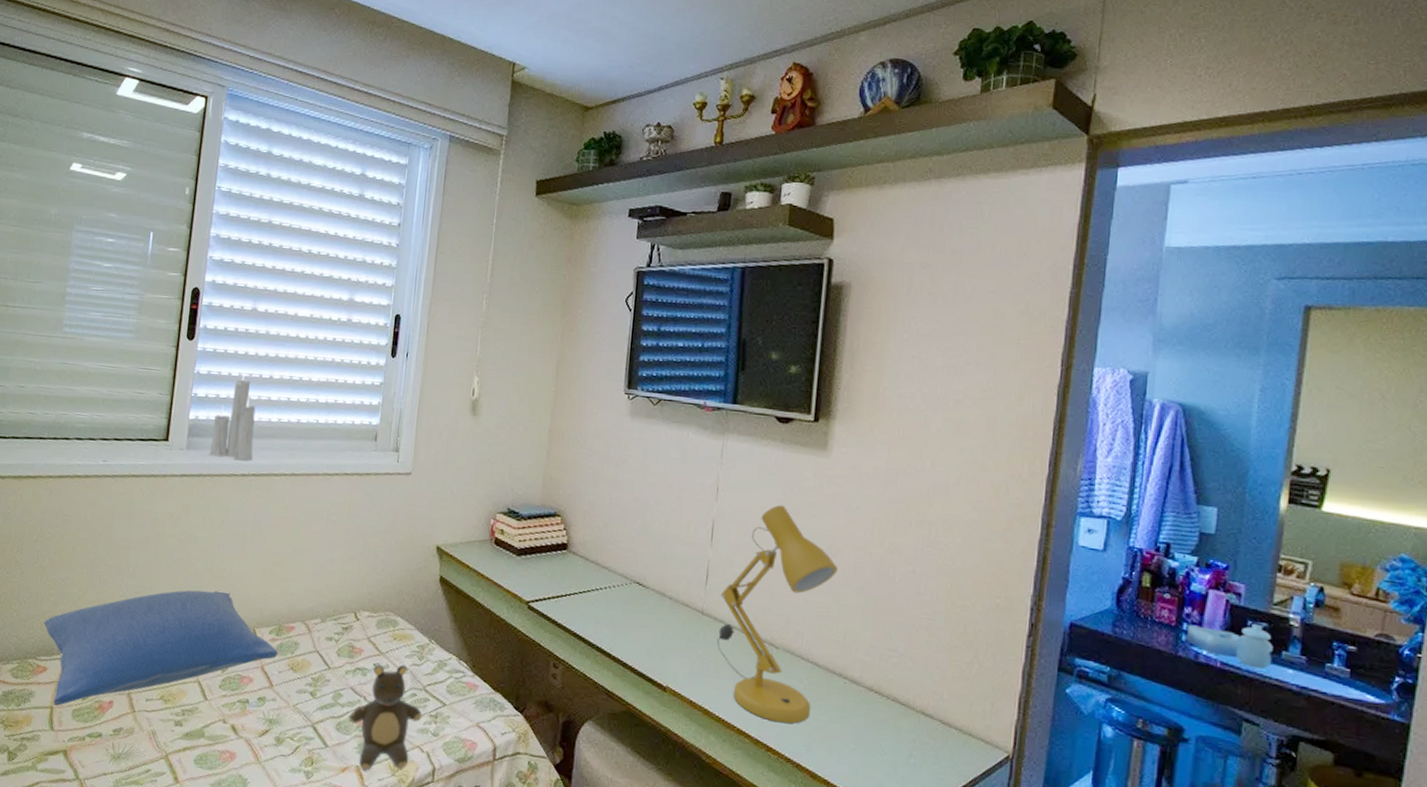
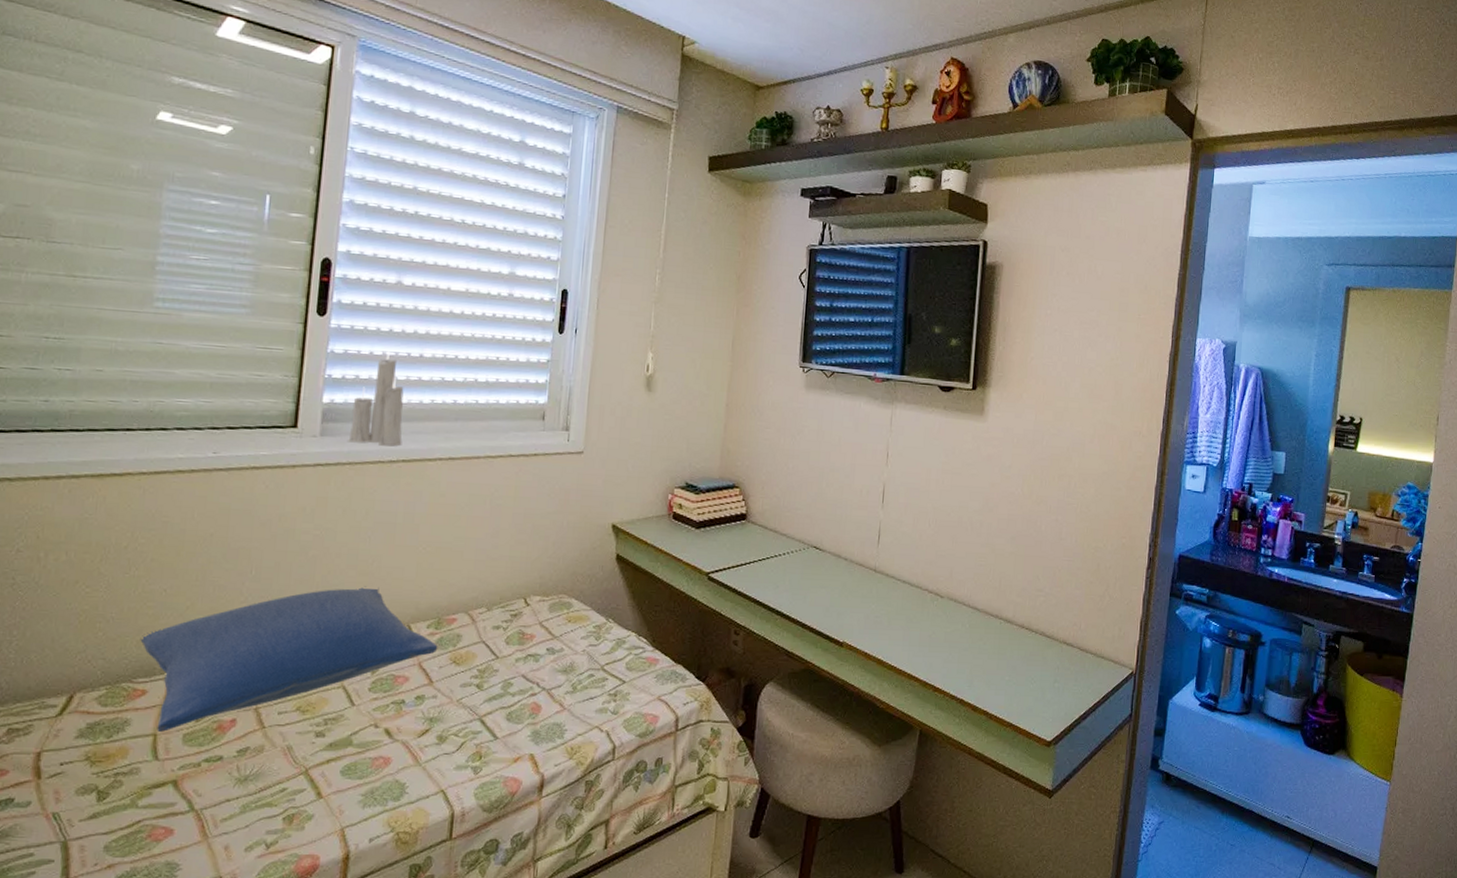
teddy bear: present [348,664,423,771] -> none [520,646,601,758]
desk lamp: present [717,505,838,724] -> none [889,466,994,665]
soap dispenser: present [1187,623,1273,670] -> none [1264,544,1324,581]

